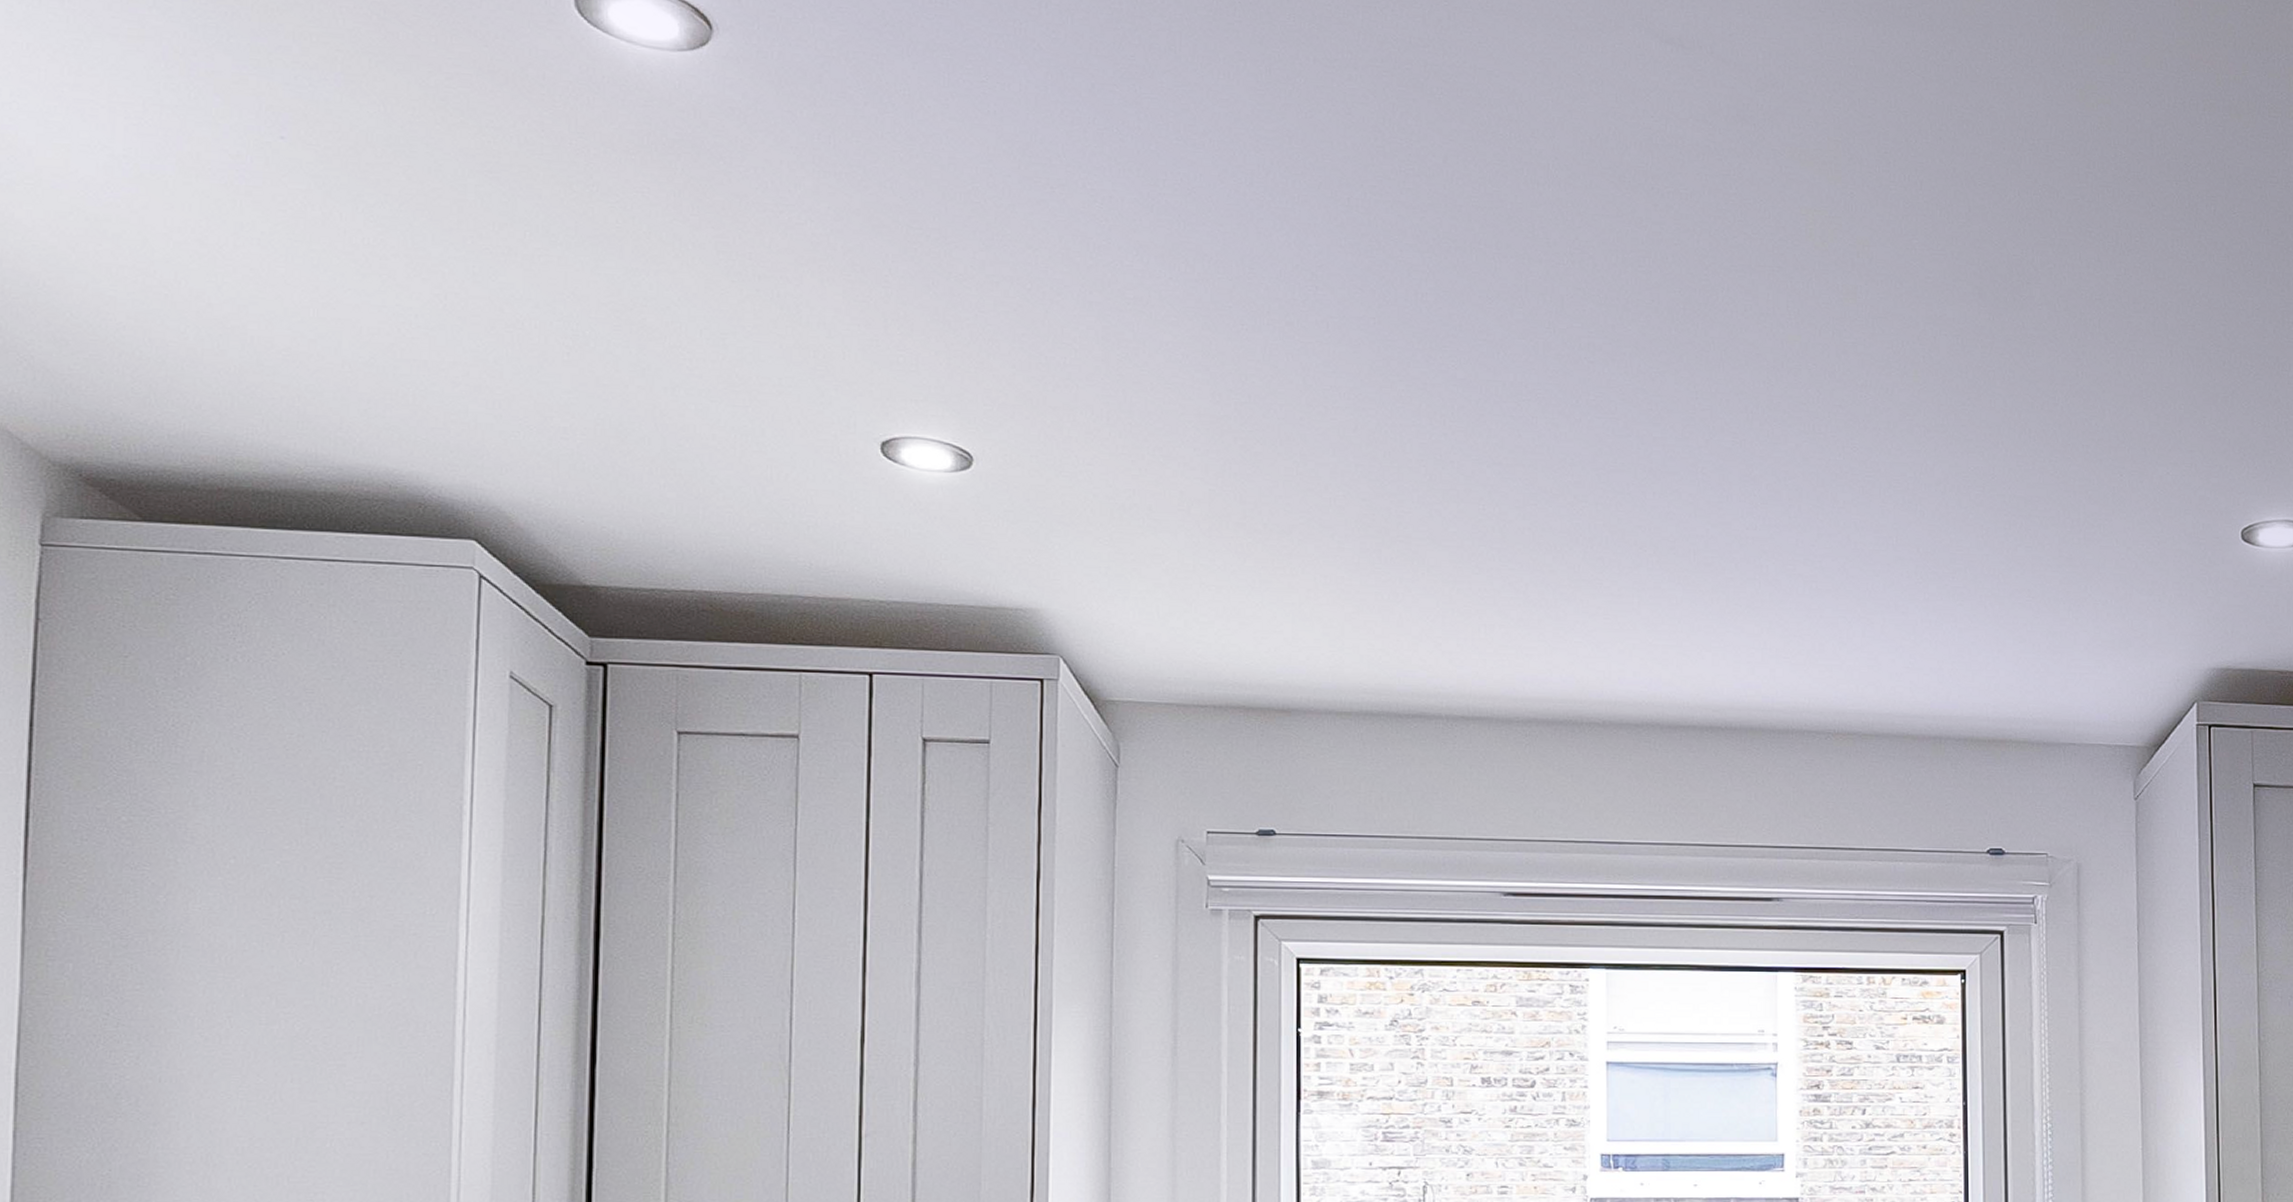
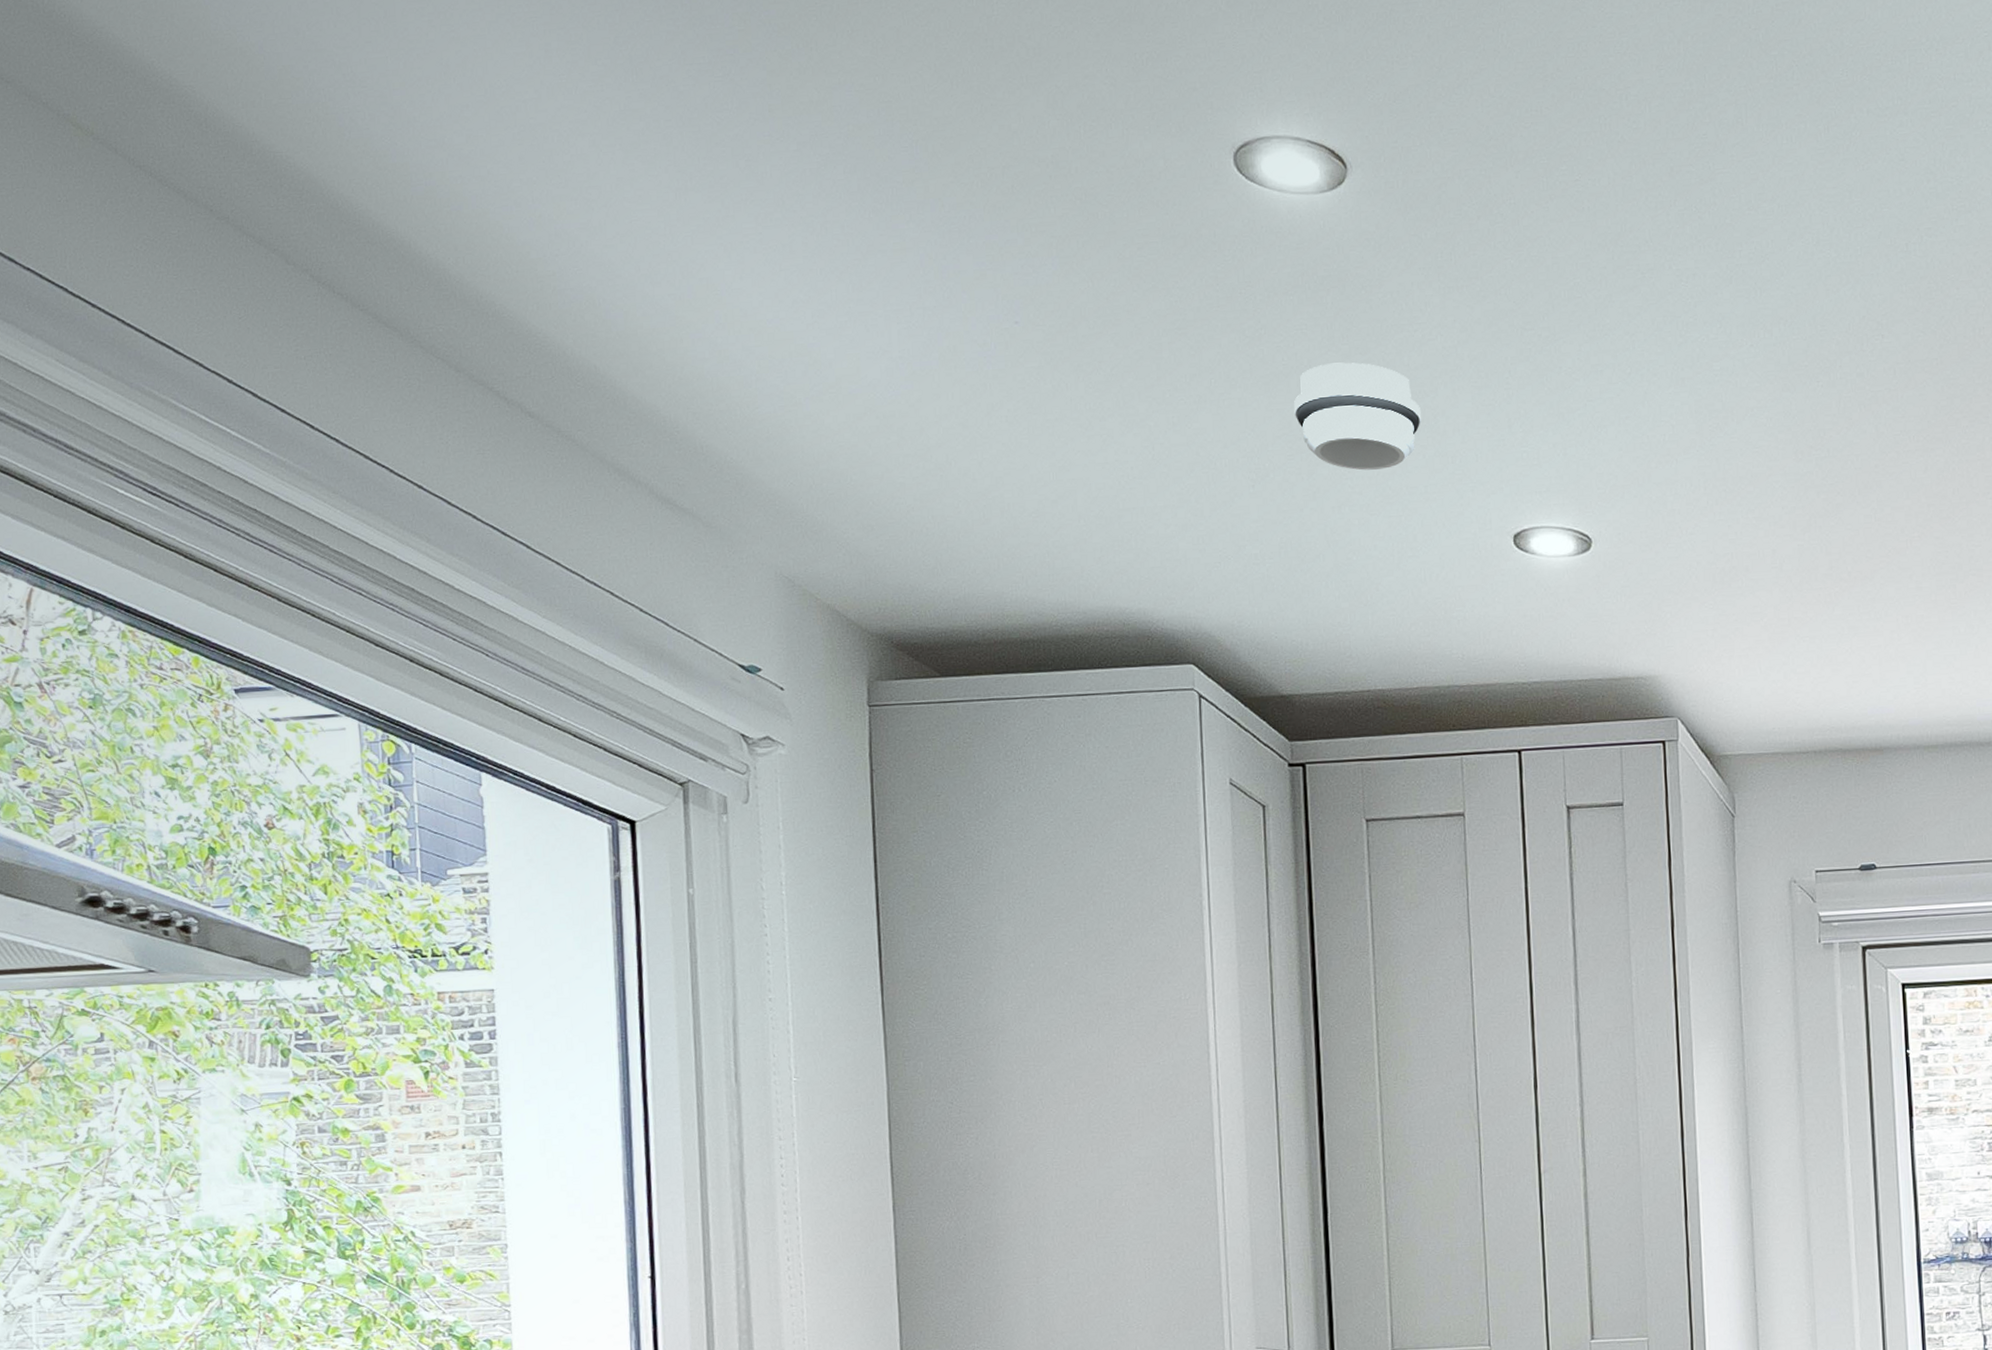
smoke detector: none [626,233,780,354] -> present [1294,362,1421,471]

